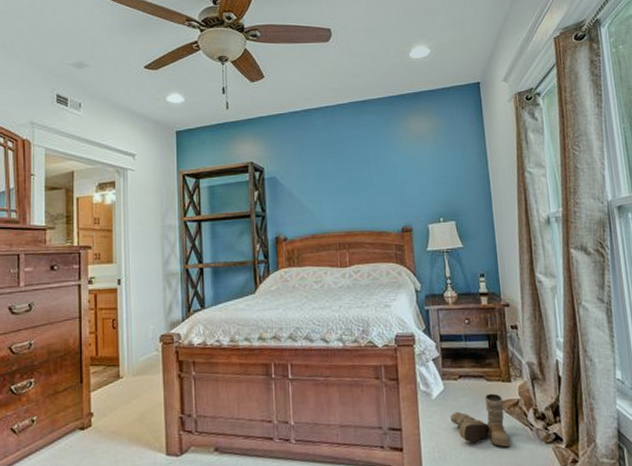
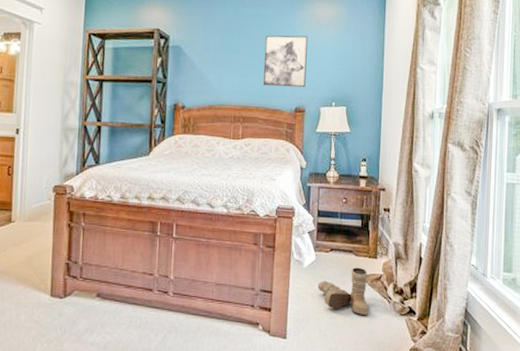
wall art: none [361,152,410,208] -> present [262,35,308,88]

